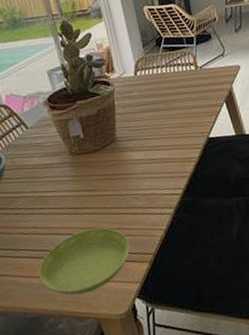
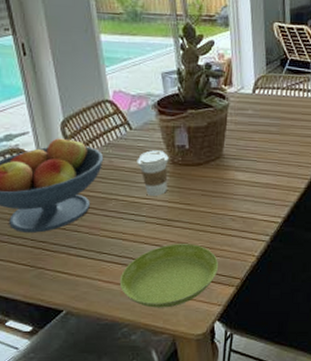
coffee cup: none [37,144,70,188] -> present [136,150,169,196]

